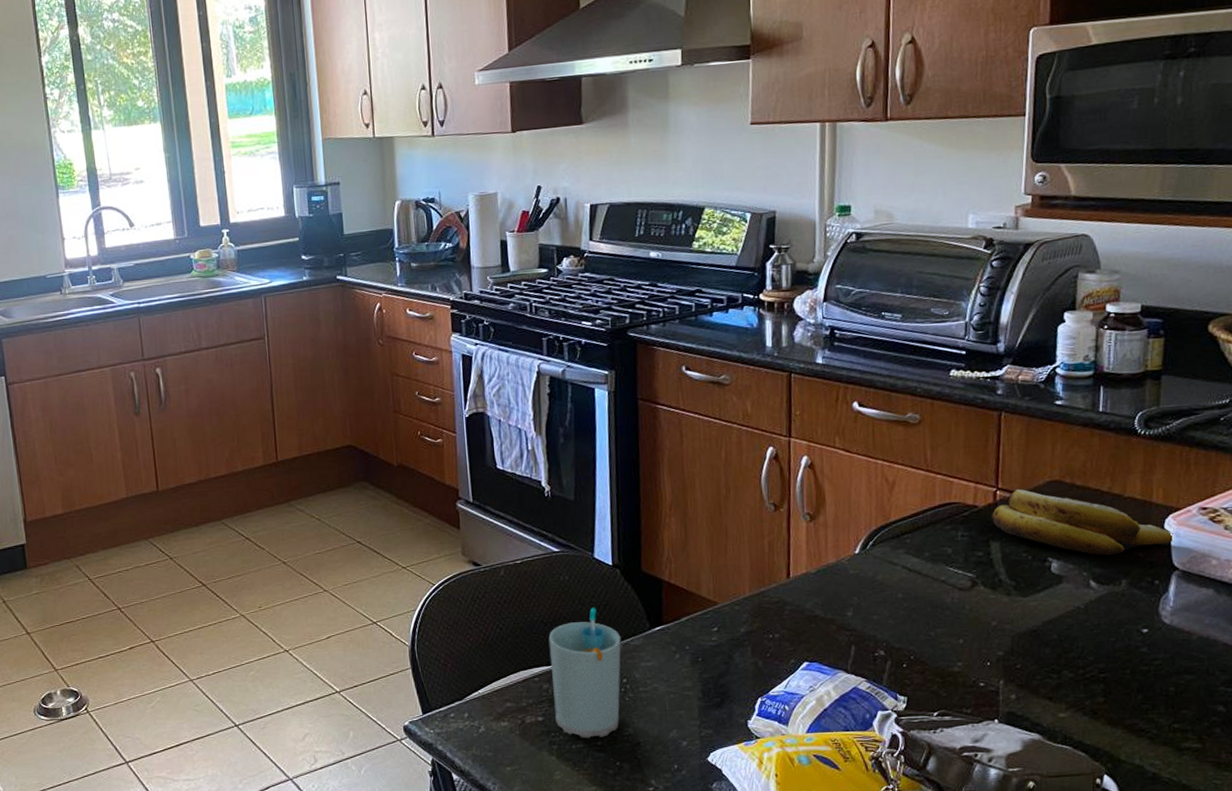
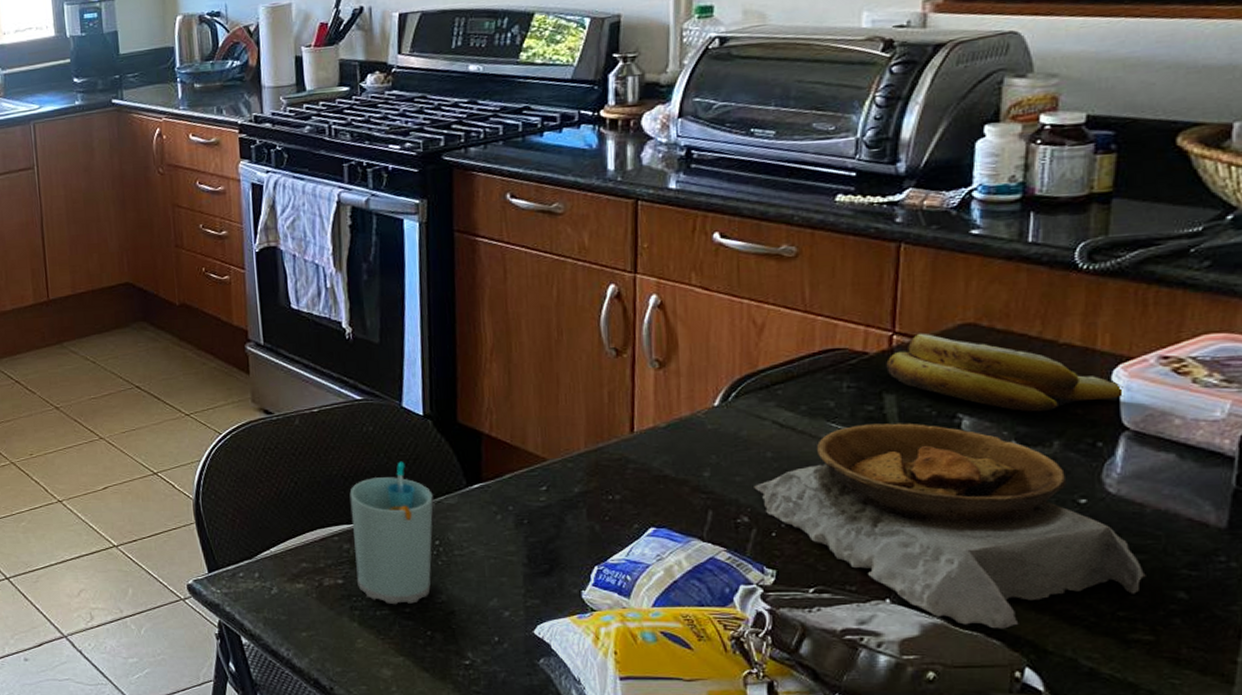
bowl: none [888,566,1194,743] -> present [754,423,1146,629]

